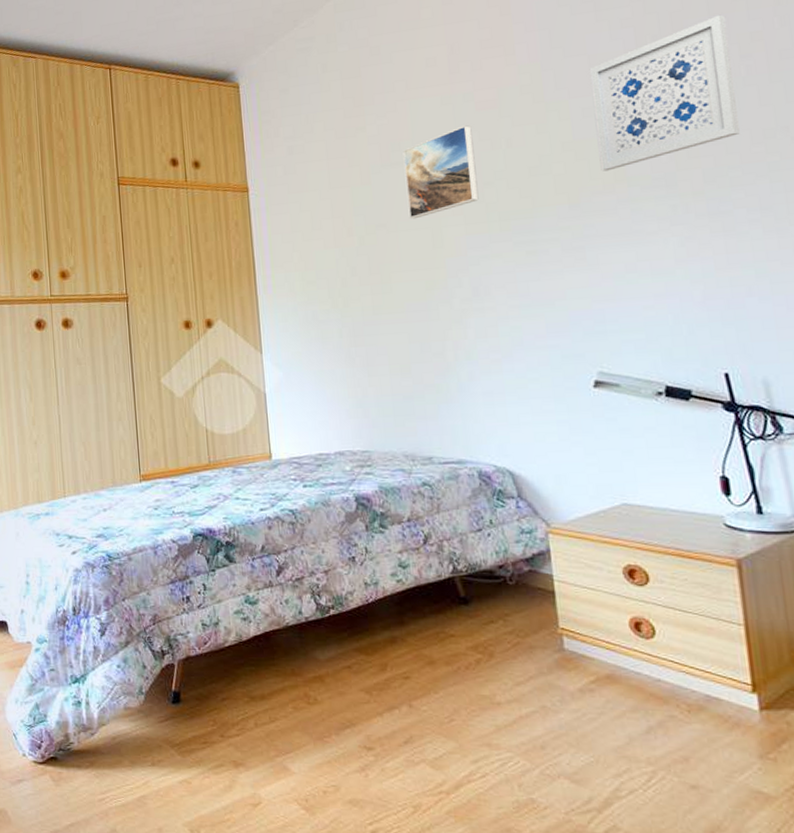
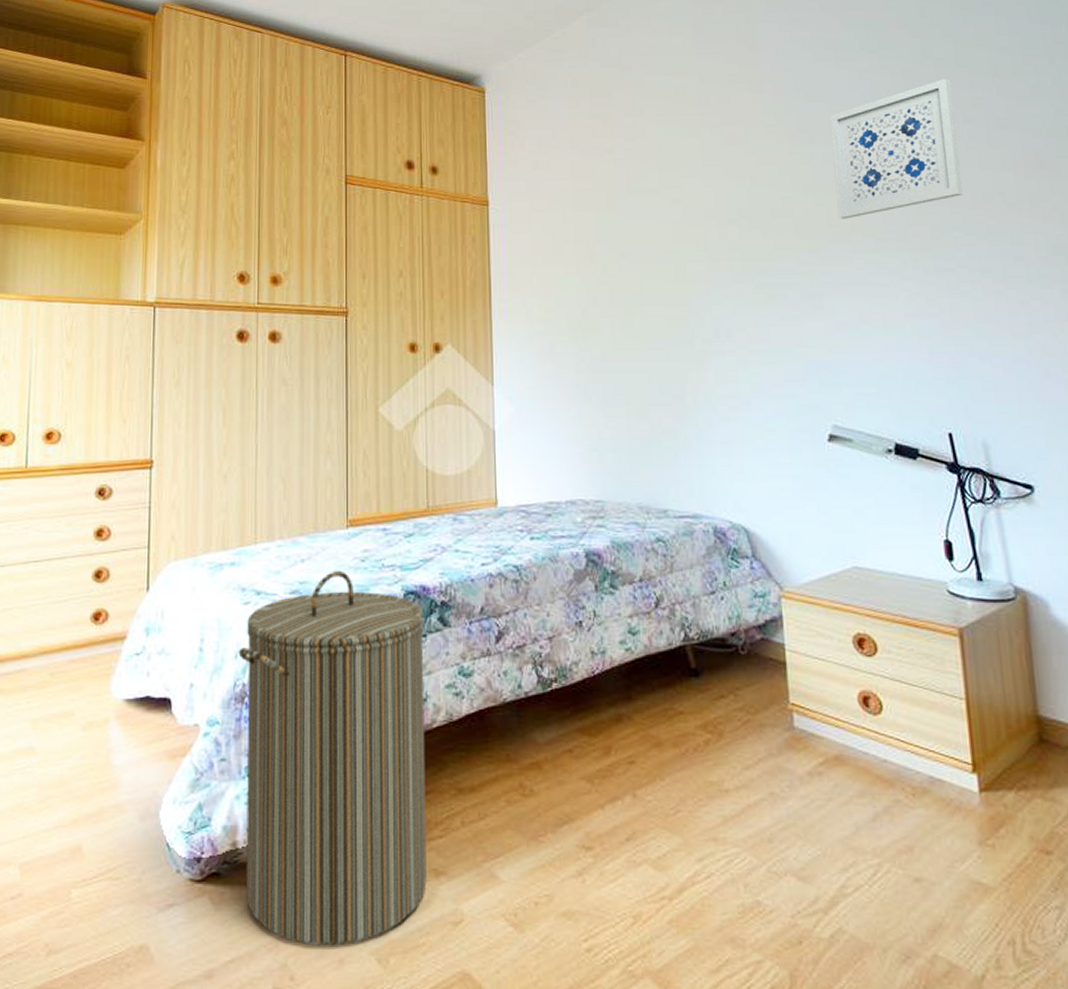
laundry hamper: none [57,517,228,818] -> present [238,570,427,946]
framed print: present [402,125,479,219] -> none [649,159,723,251]

